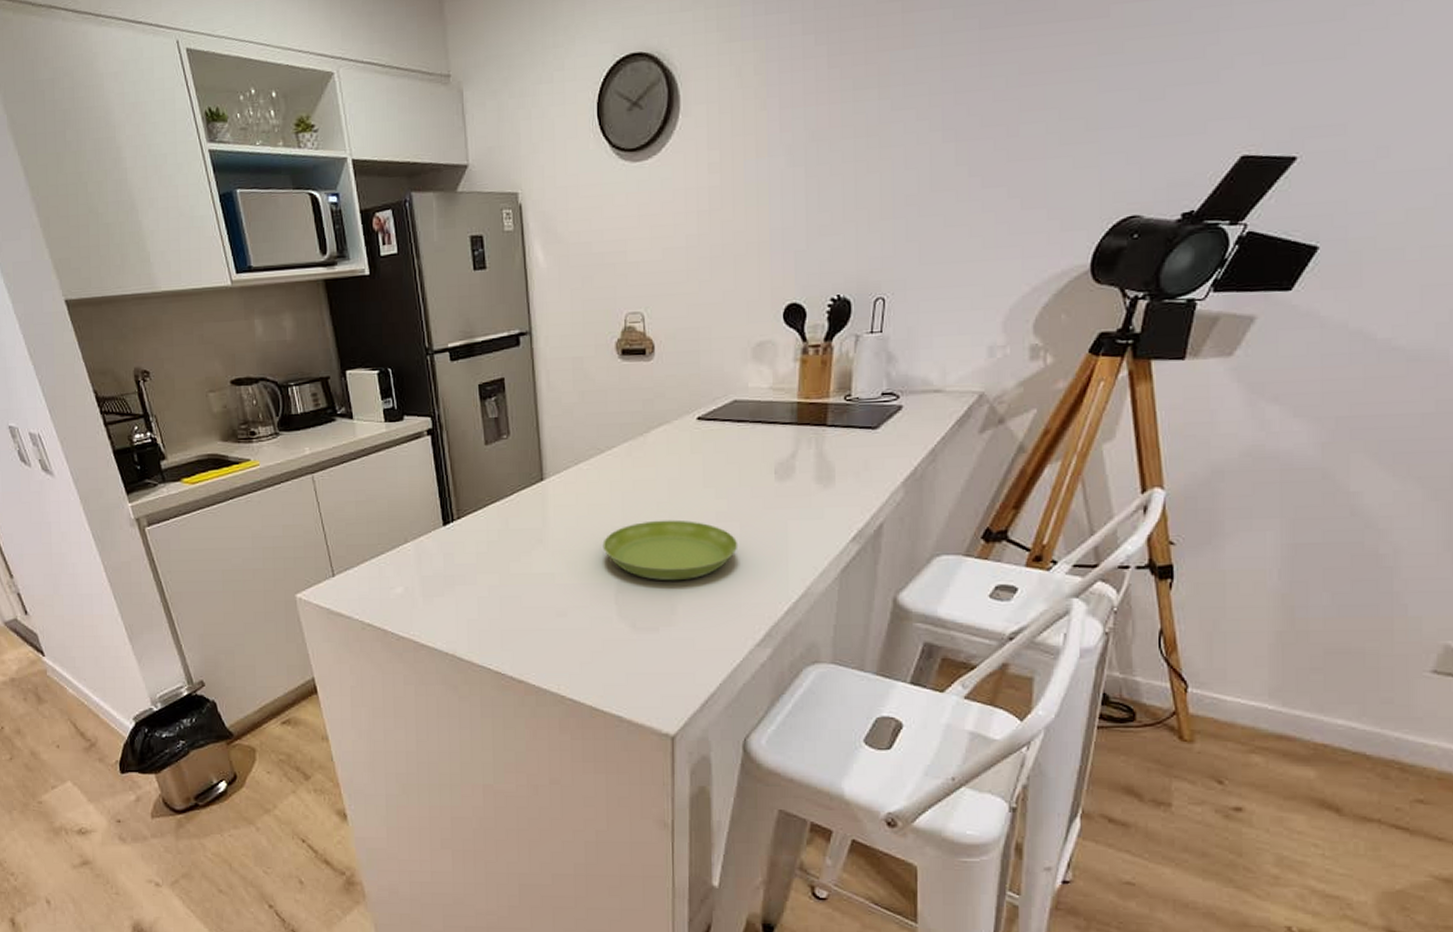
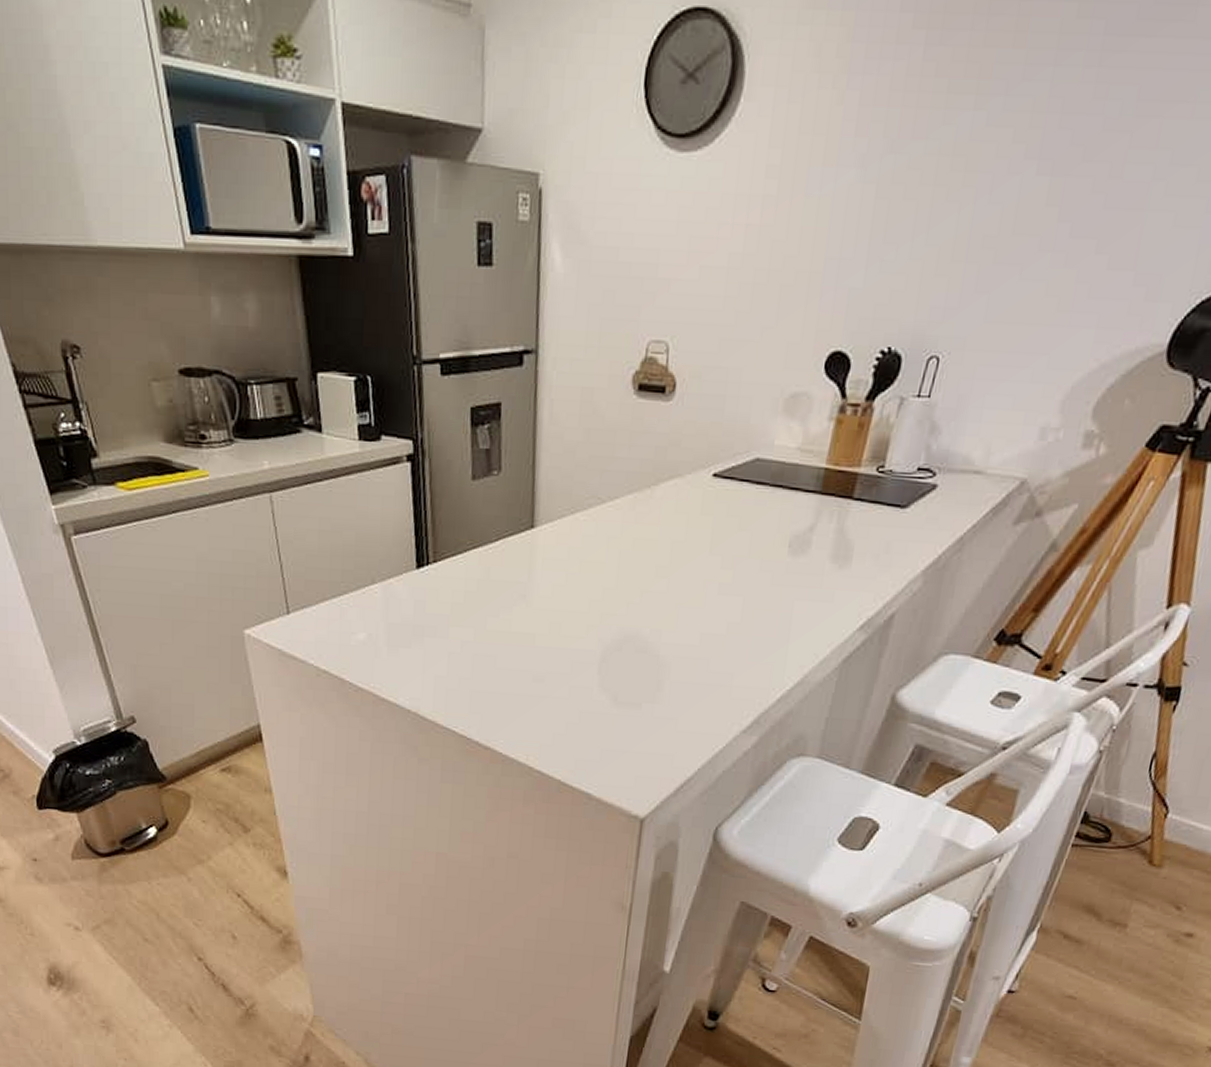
saucer: present [602,520,738,581] -> none [591,586,739,655]

